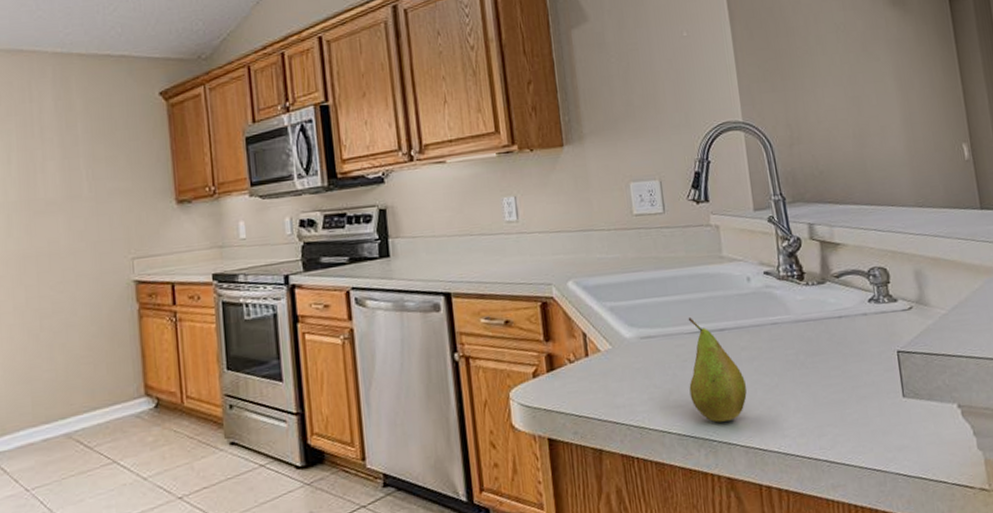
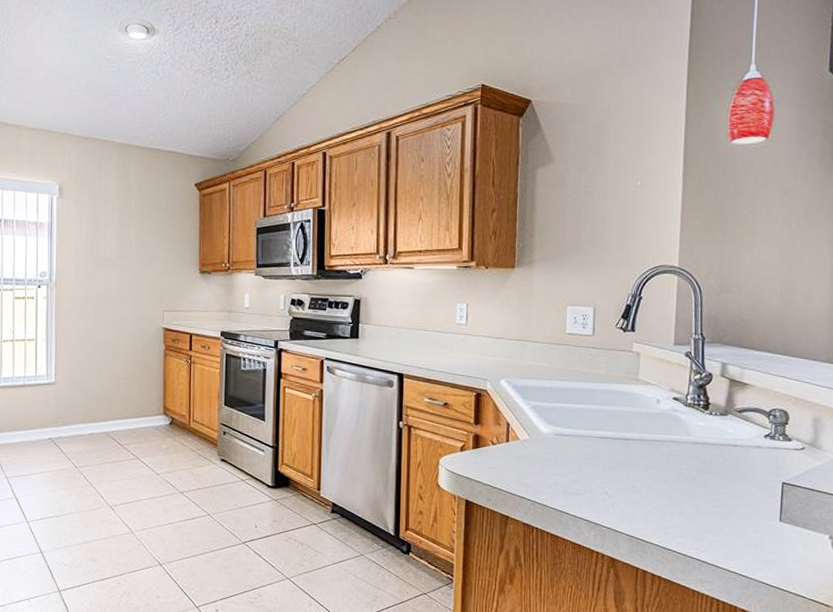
fruit: present [688,318,747,423] -> none [590,425,640,513]

